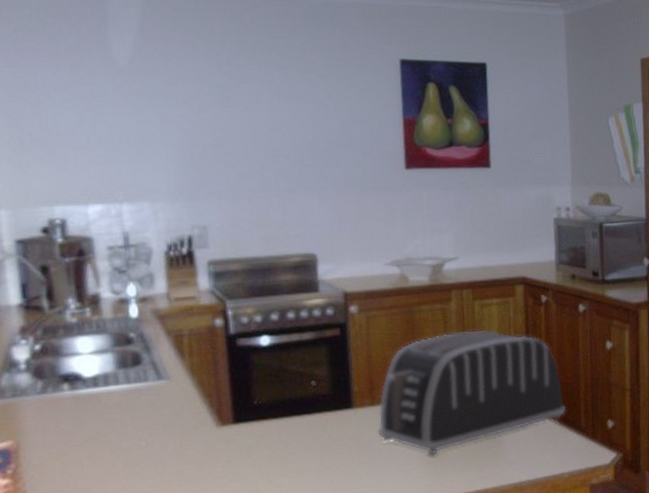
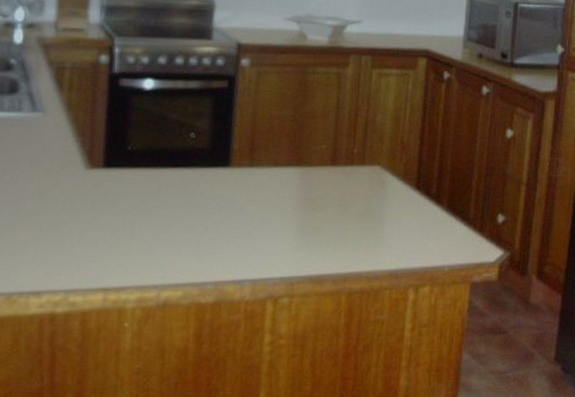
toaster: present [376,329,566,456] -> none [251,99,456,229]

